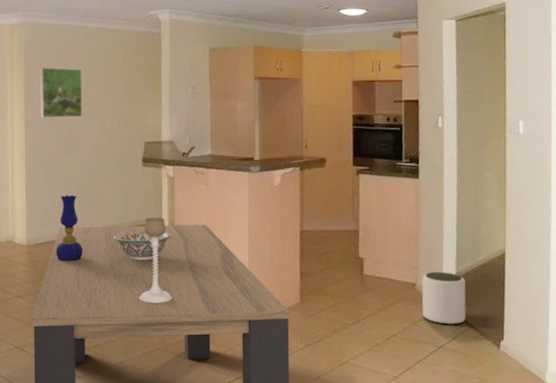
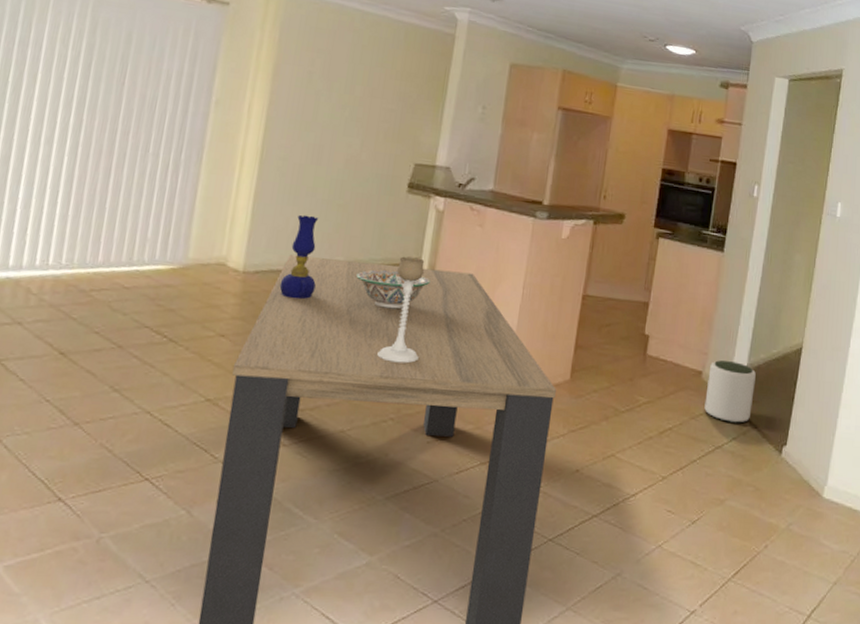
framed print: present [39,67,83,118] -> none [287,51,351,121]

